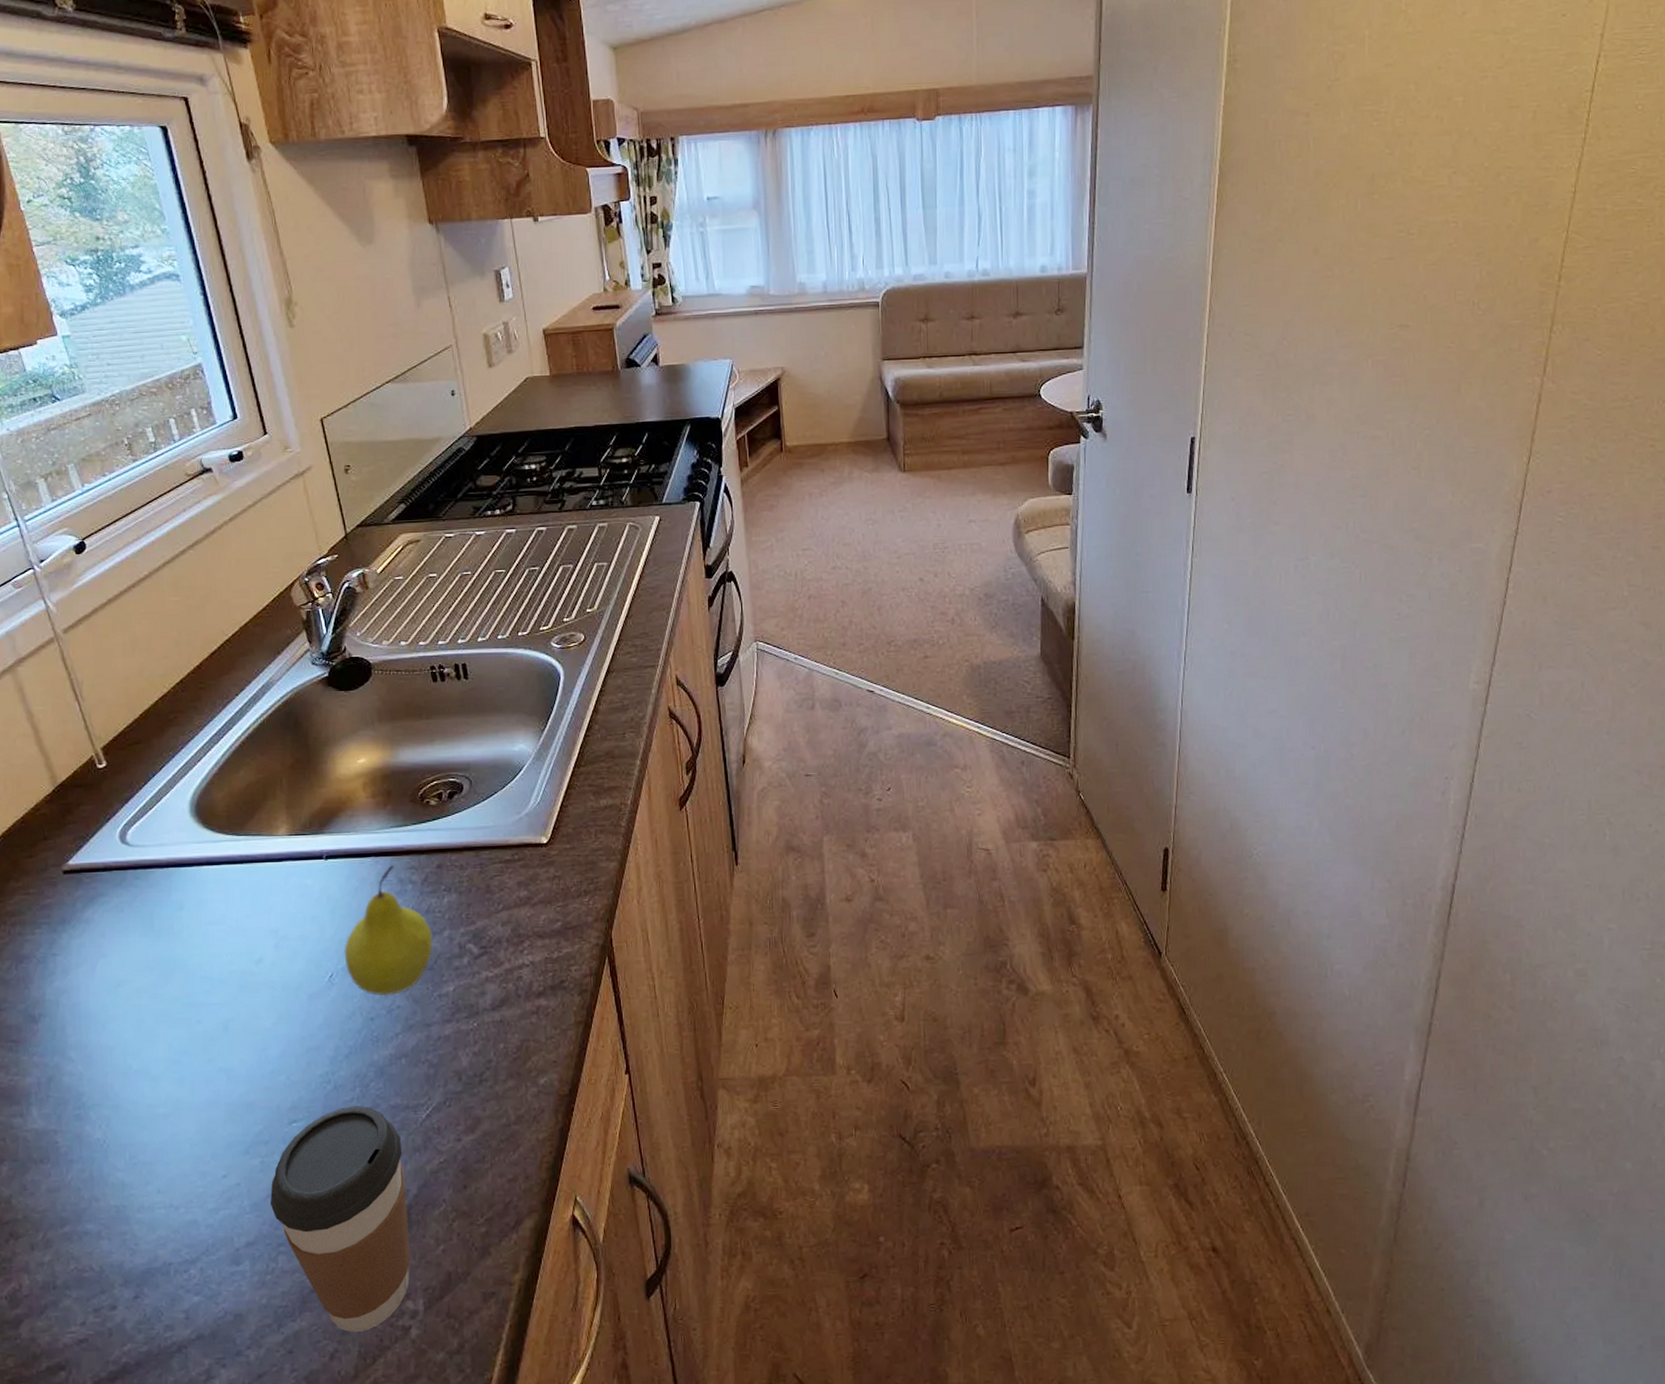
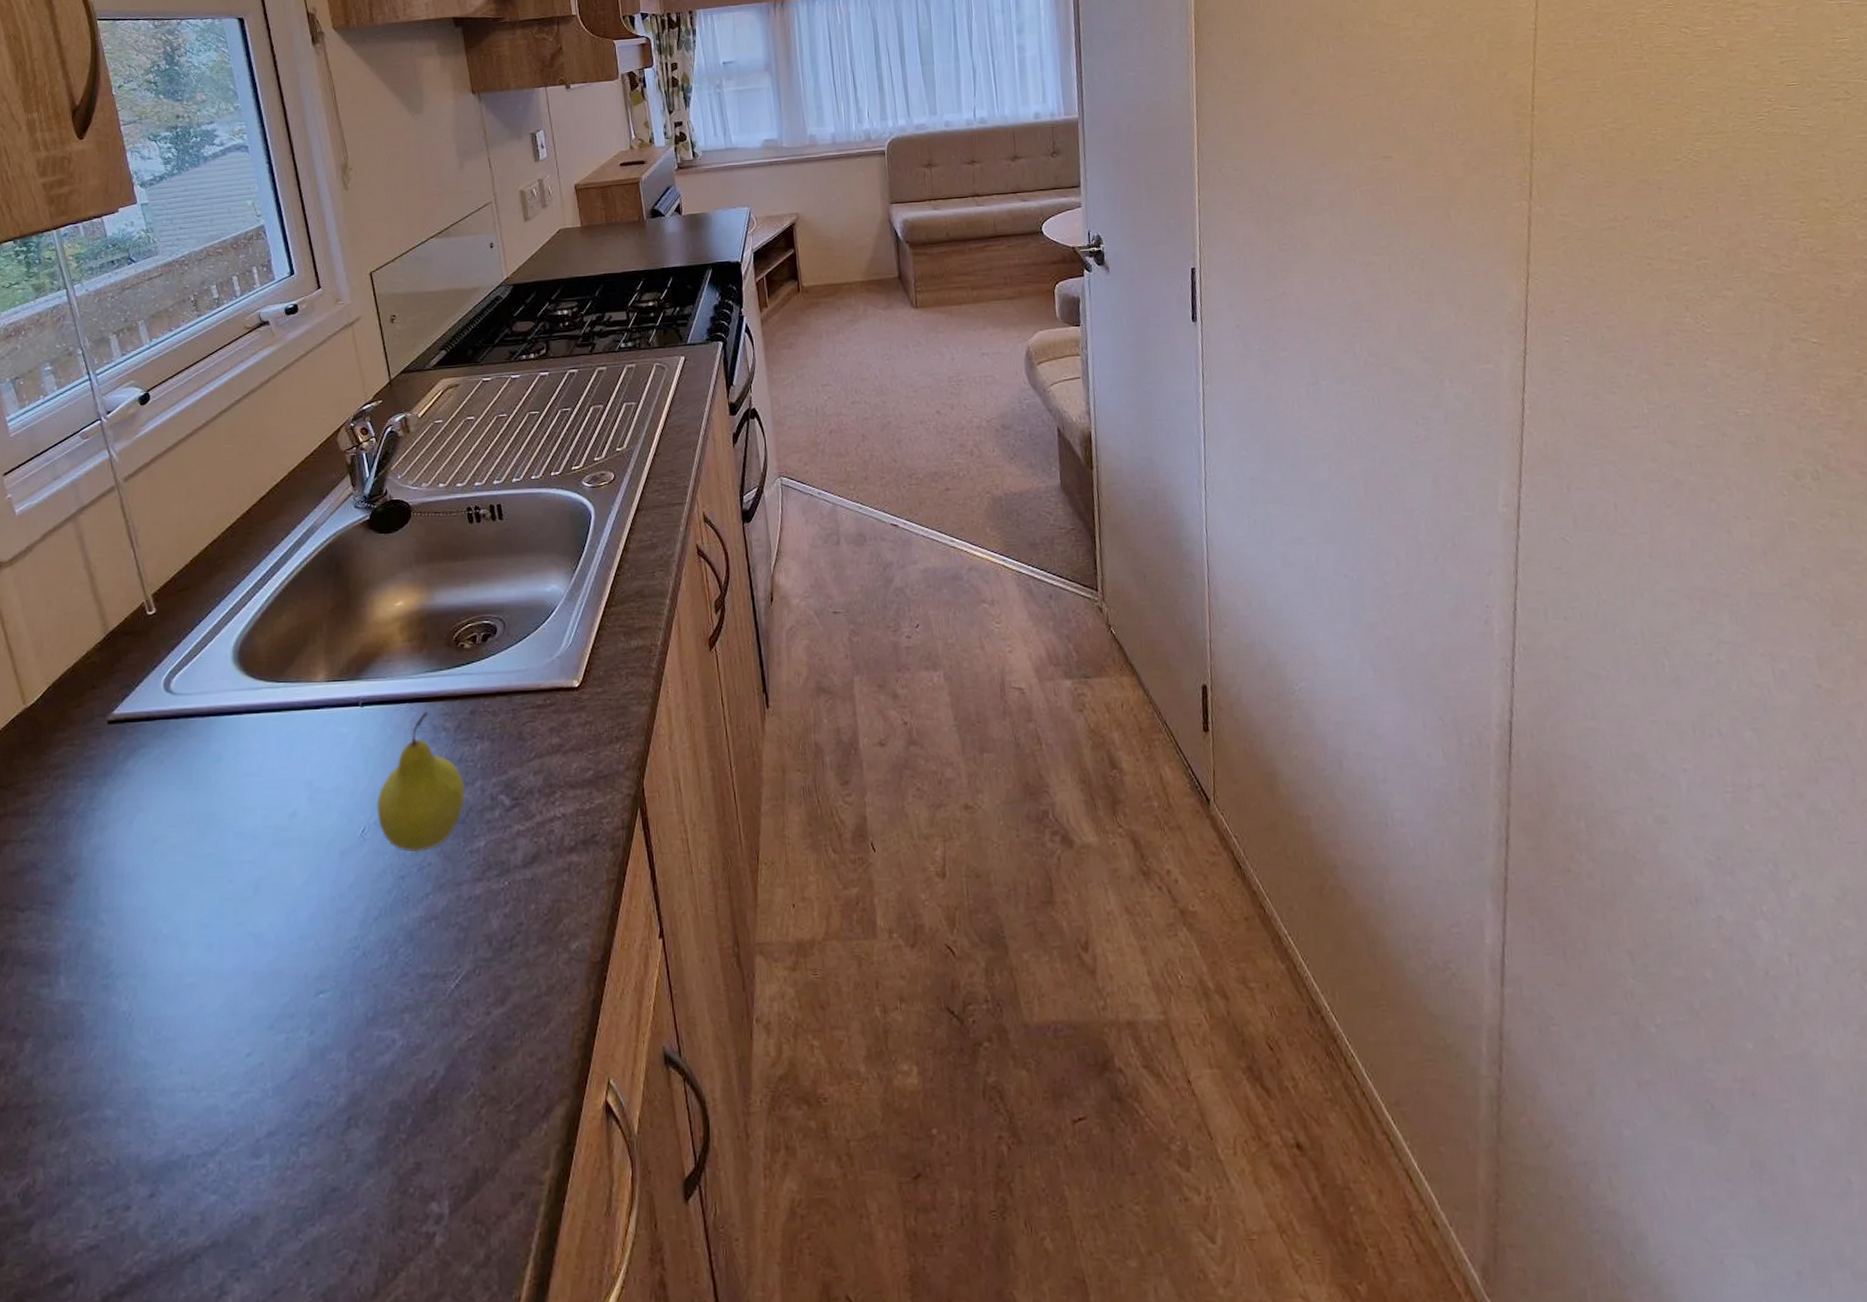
coffee cup: present [270,1106,411,1332] -> none [294,974,437,1239]

